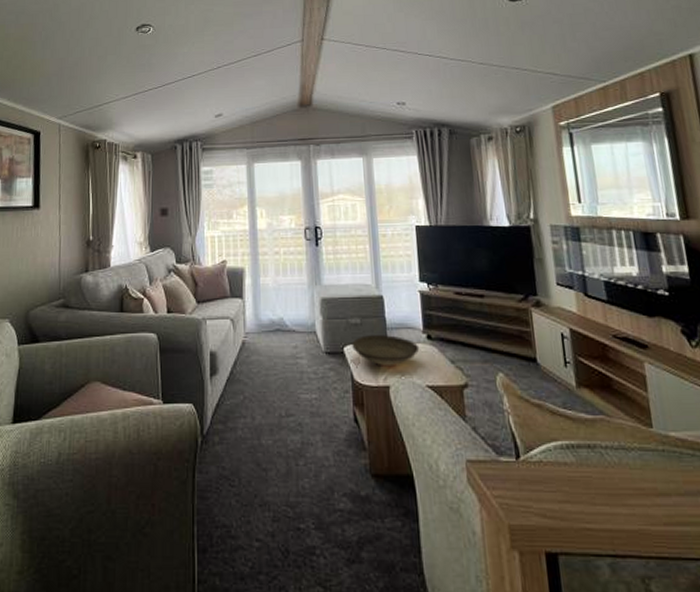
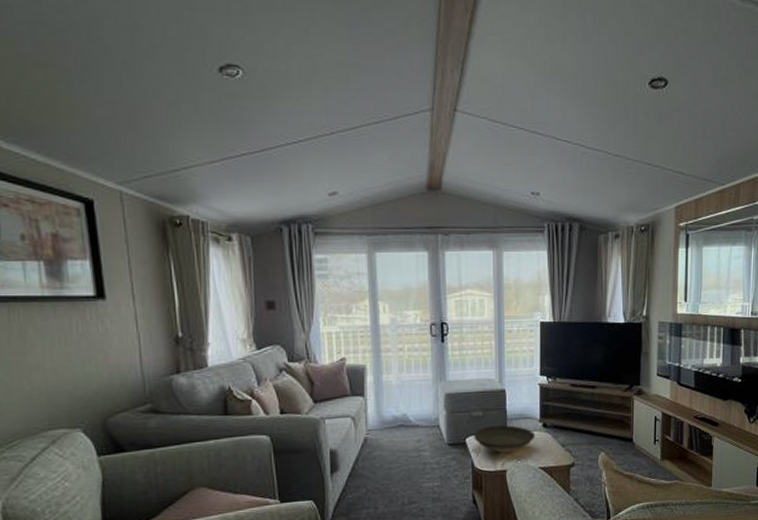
books: none [582,333,646,385] -> present [671,415,713,456]

